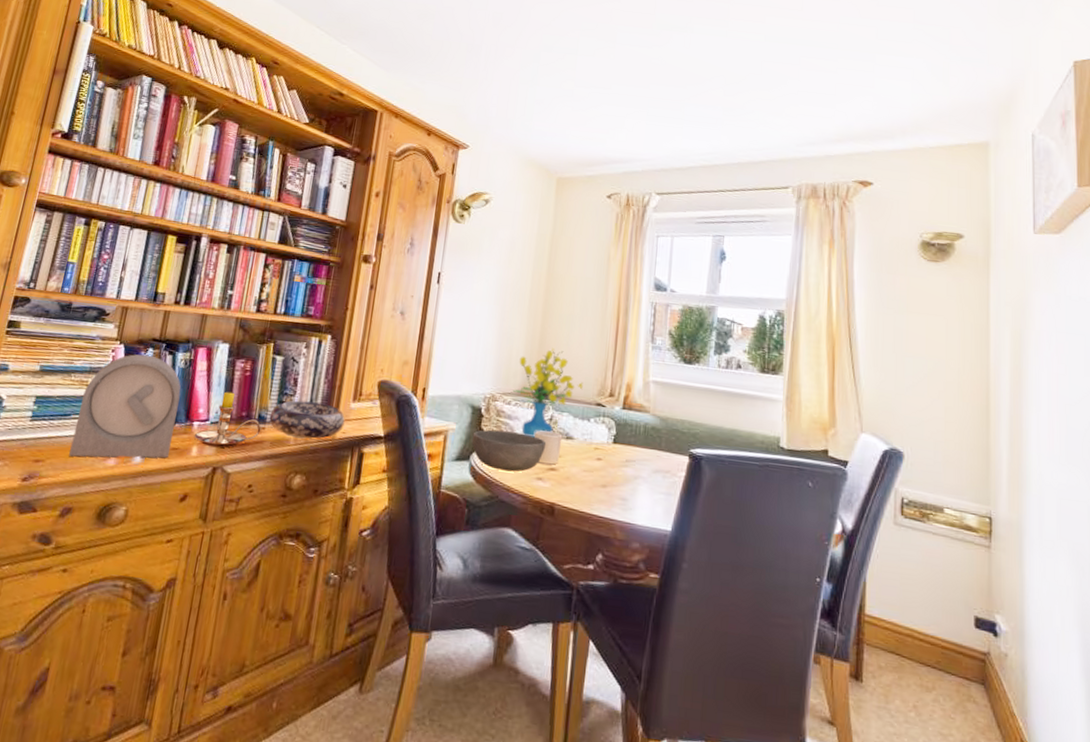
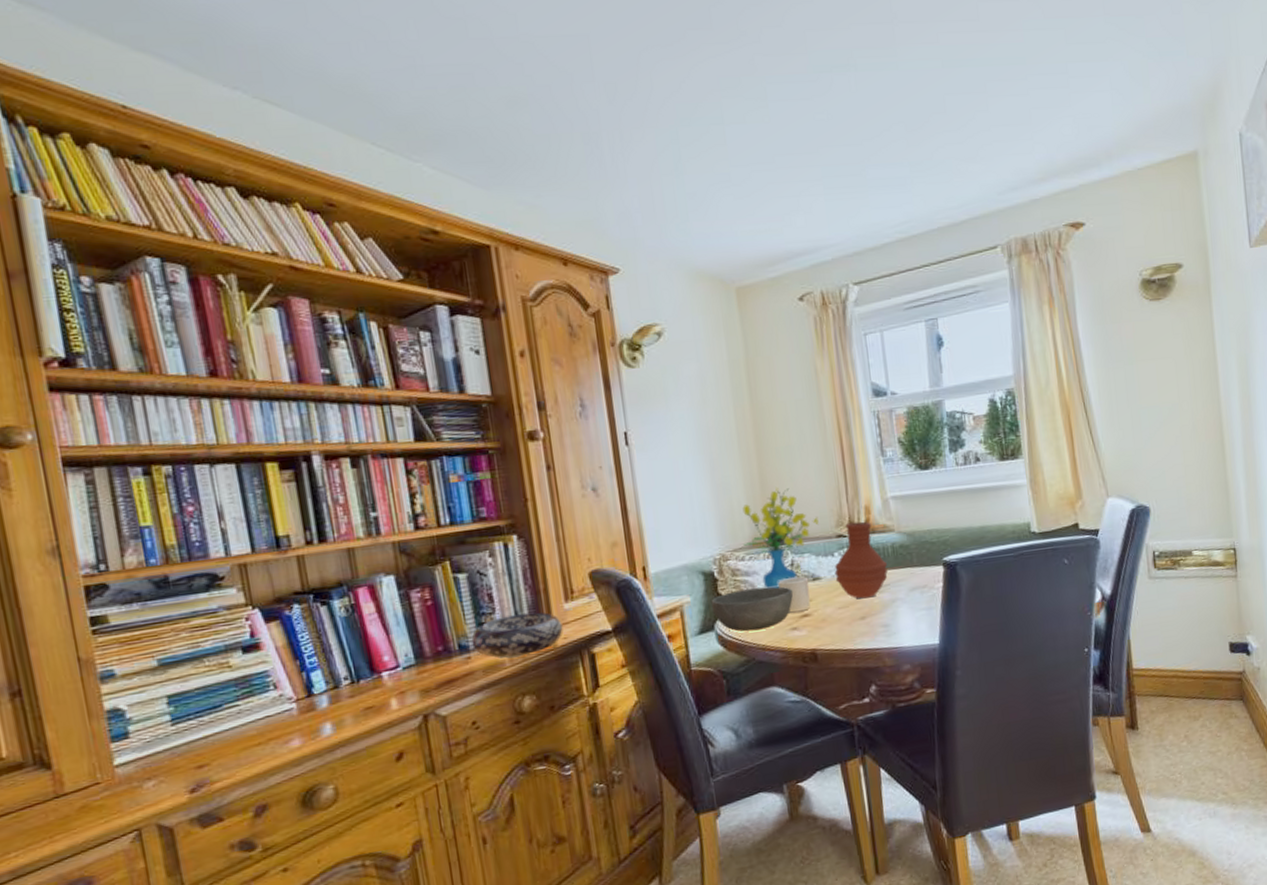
clock: present [69,354,181,458] -> none [228,612,364,751]
candlestick: present [194,390,261,448] -> none [387,627,467,694]
vase: none [587,395,636,469] -> present [834,521,888,599]

